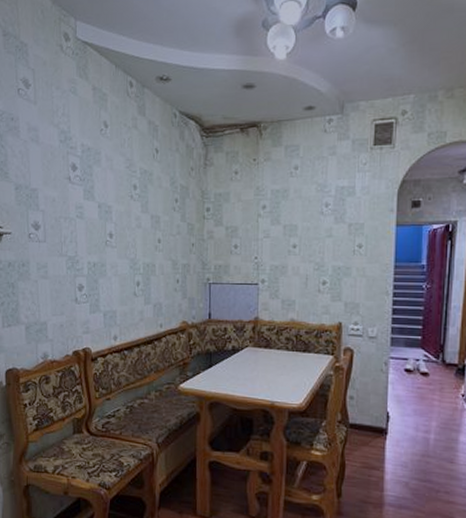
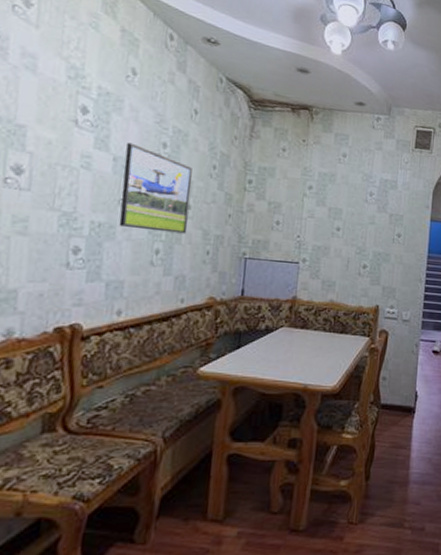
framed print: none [106,189,160,266] -> present [118,142,193,234]

